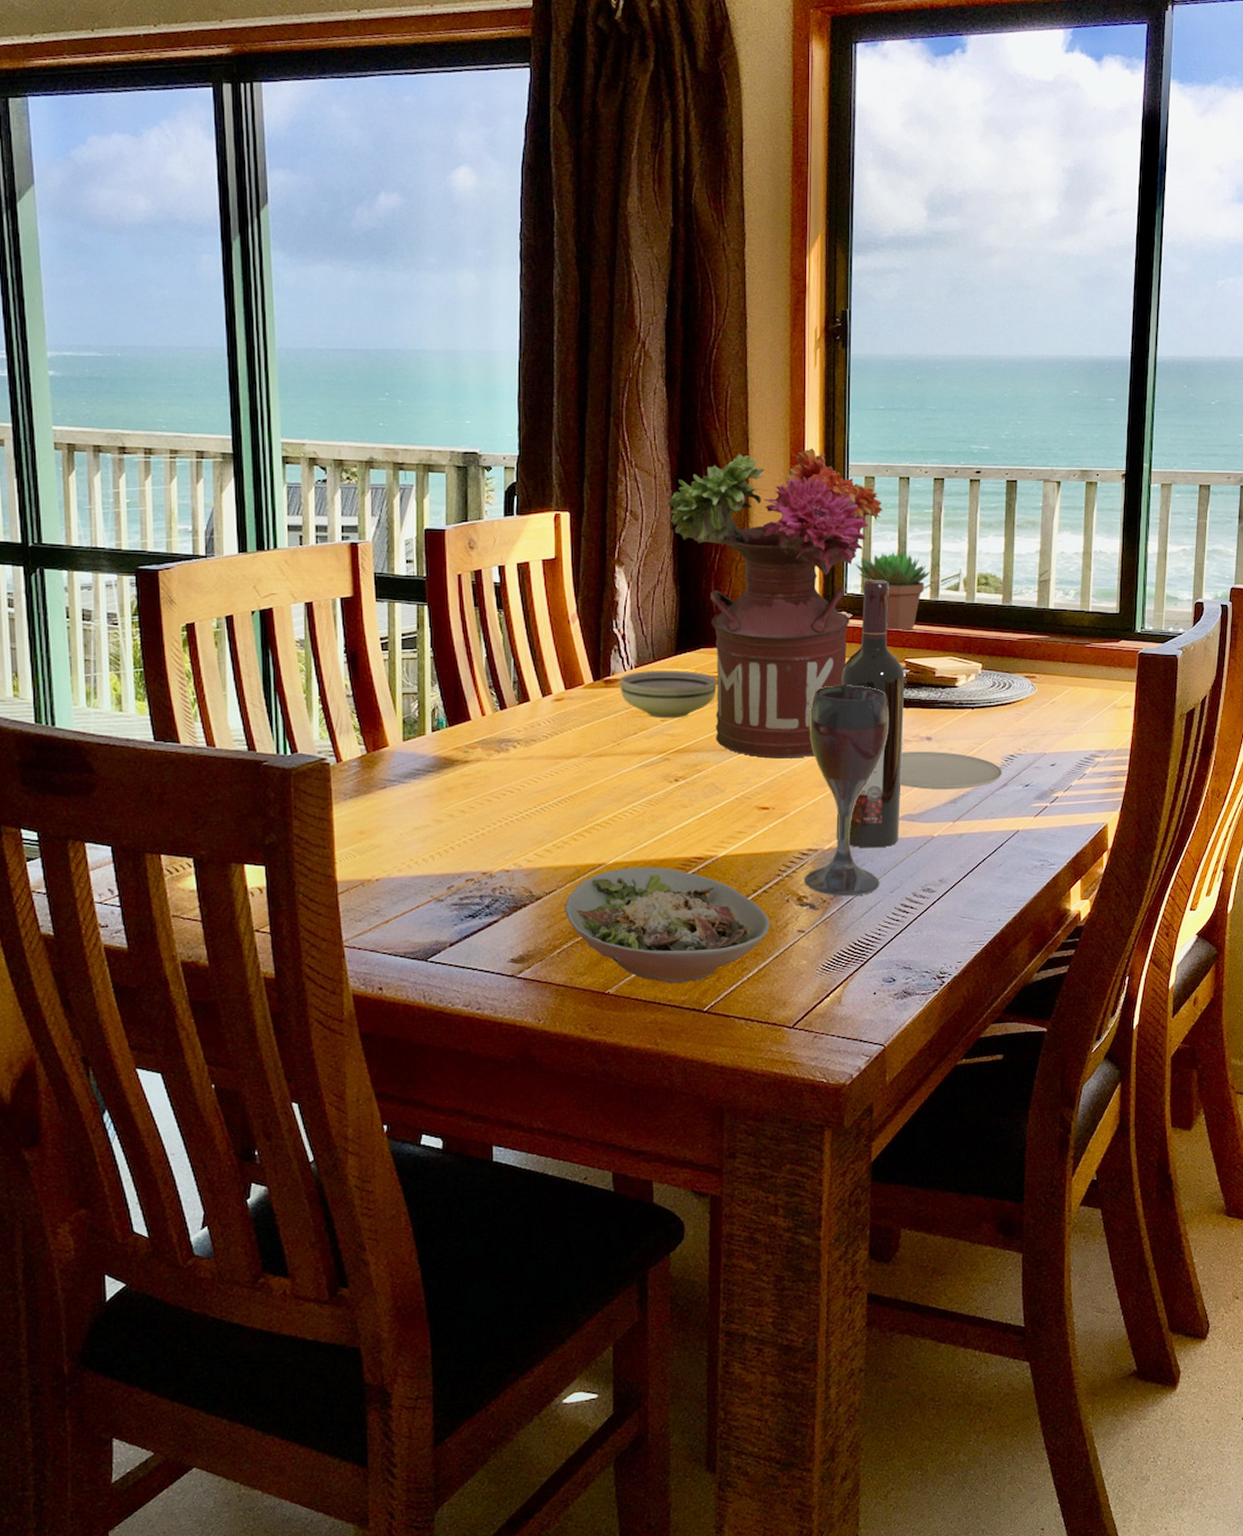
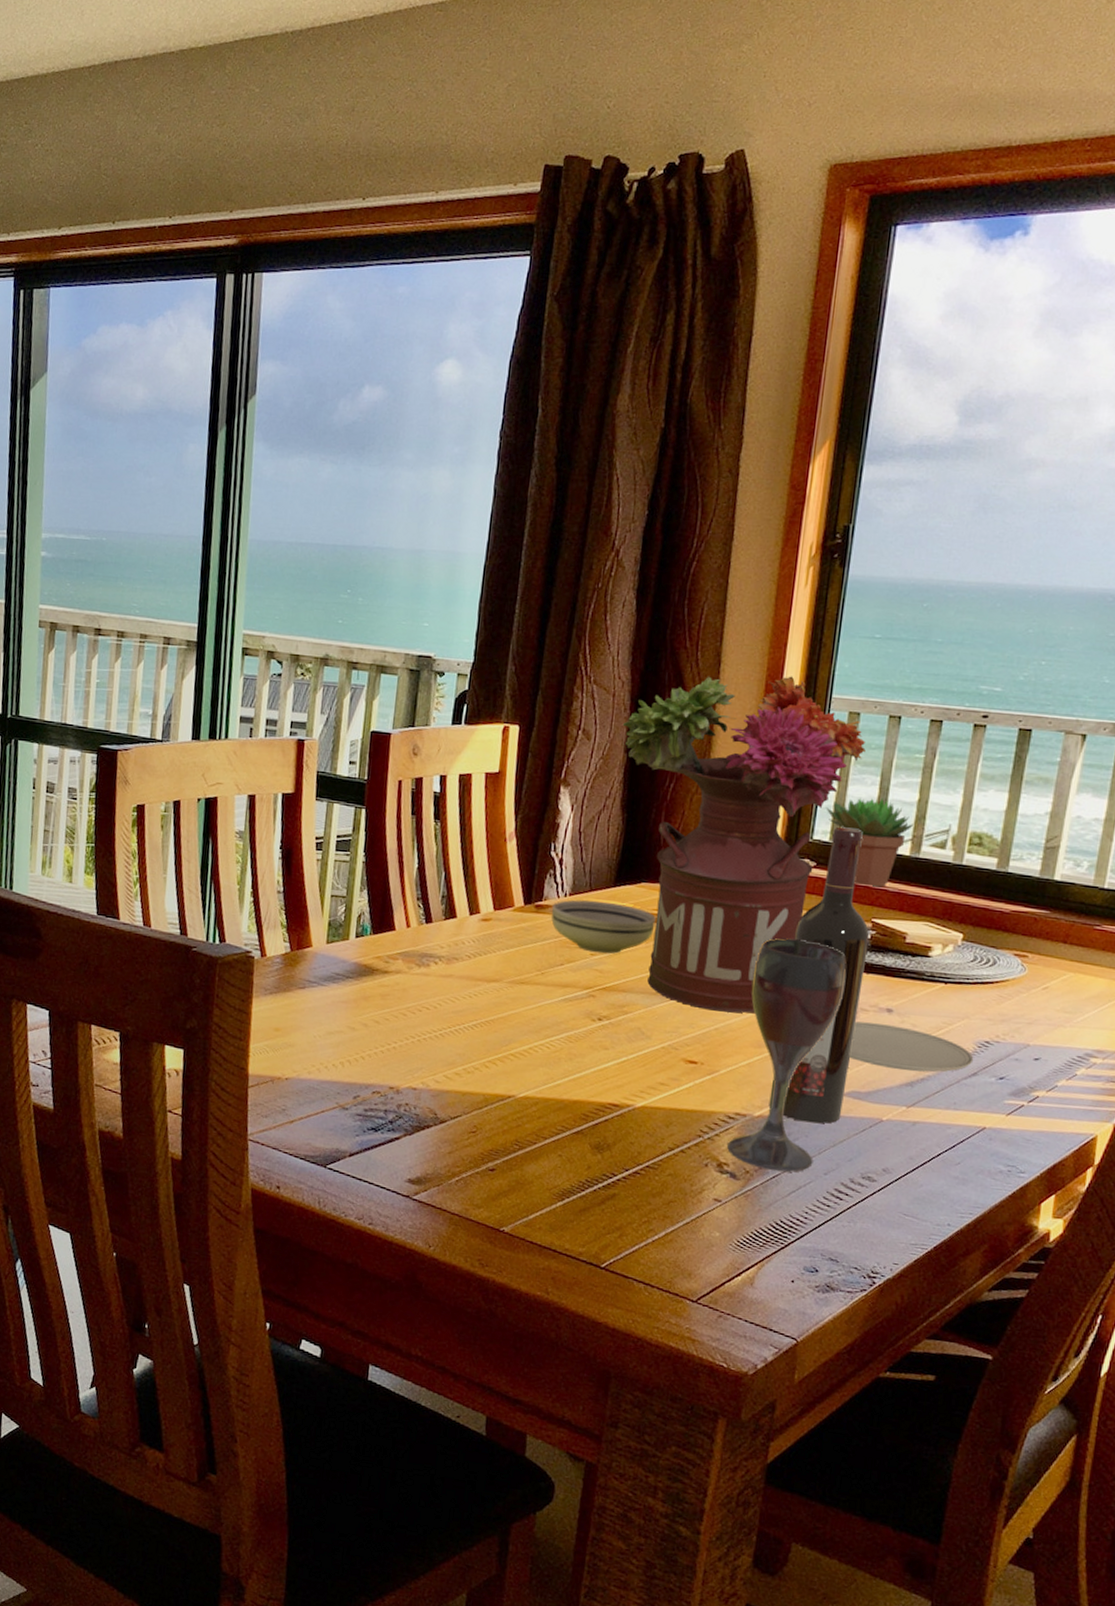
salad: present [564,867,770,984] -> none [467,1103,684,1235]

